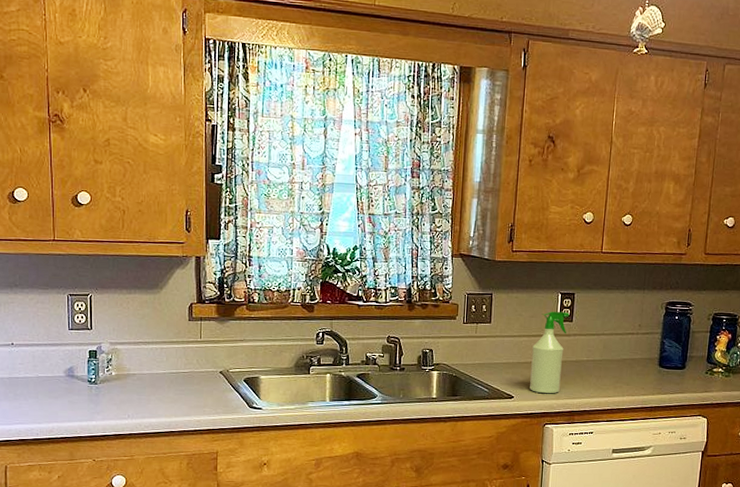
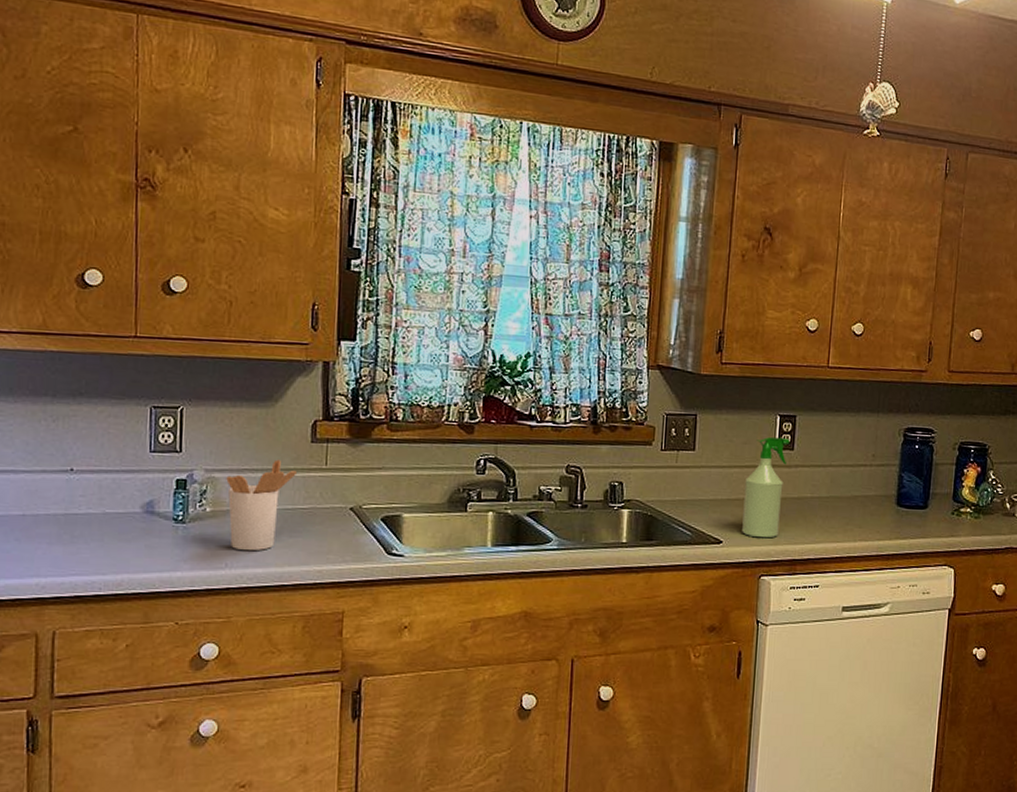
utensil holder: none [126,334,178,406] -> present [226,459,296,551]

